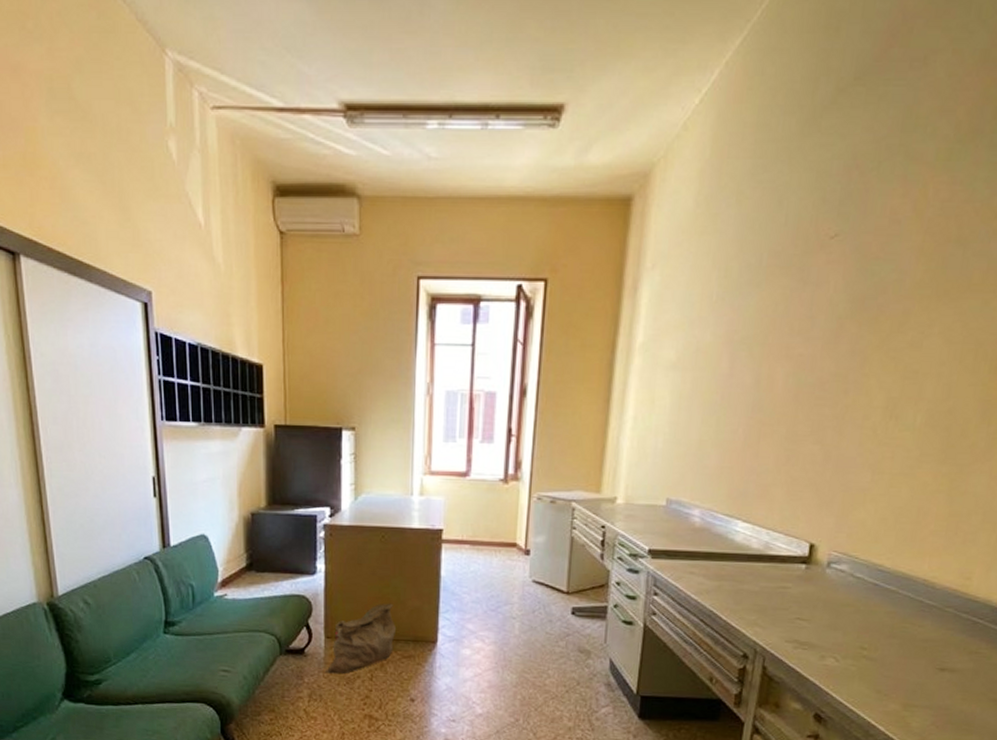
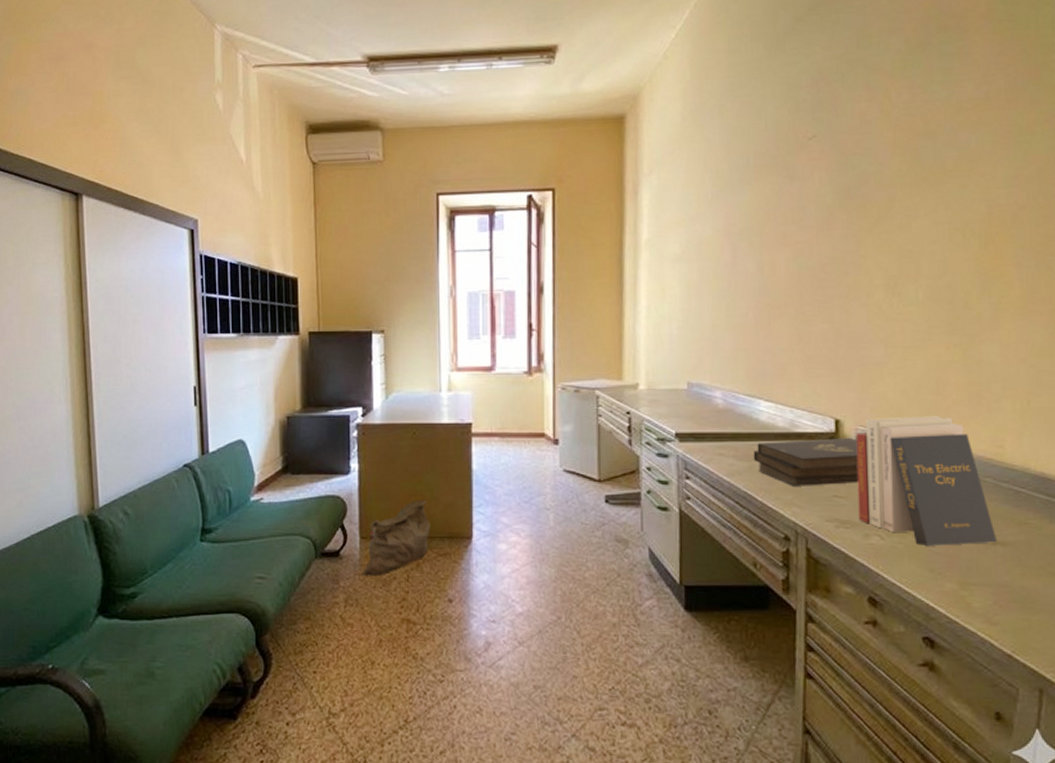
book: none [723,562,829,608] -> present [753,438,859,486]
books: none [817,544,947,670] -> present [856,416,998,546]

